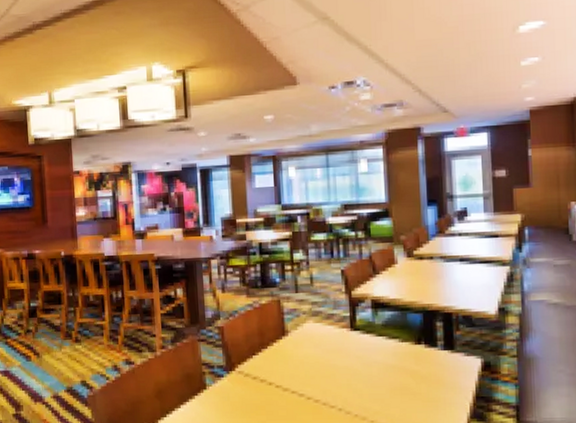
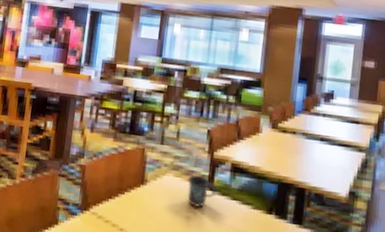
mug: none [329,317,361,351] -> present [187,175,217,208]

